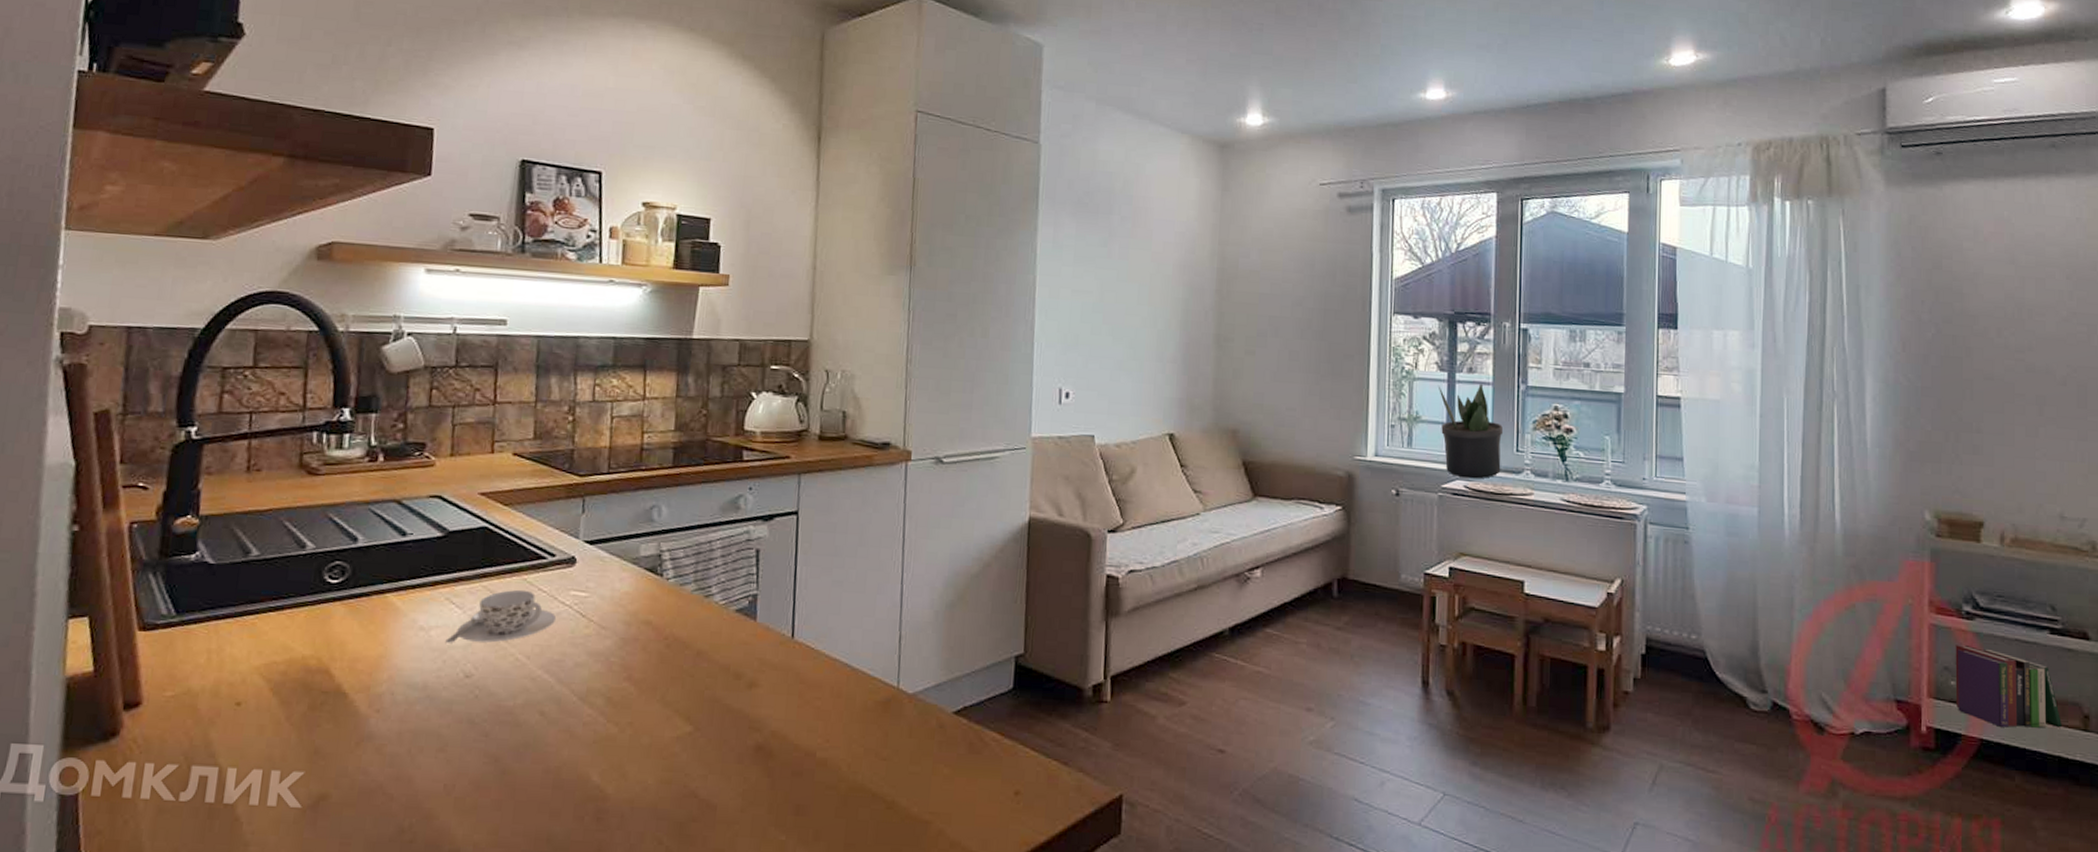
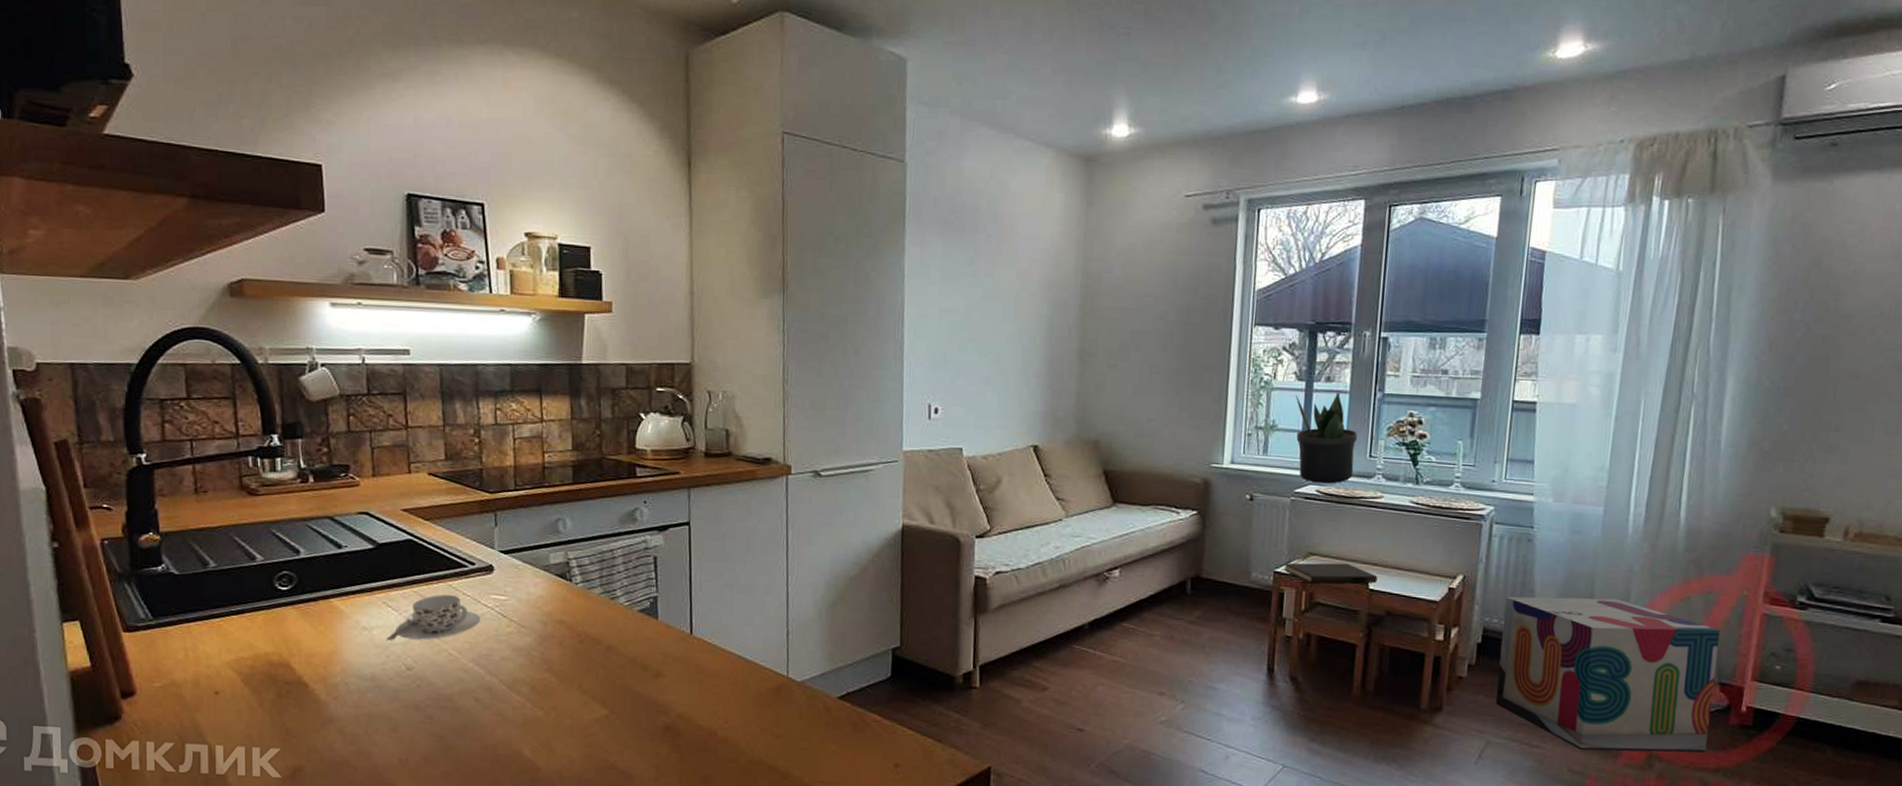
hardcover book: none [1434,564,1532,587] -> present [1283,563,1377,584]
letter cube: none [1665,602,1891,779] -> present [1495,596,1721,753]
books: present [1955,644,2063,728] -> none [1778,632,1881,708]

